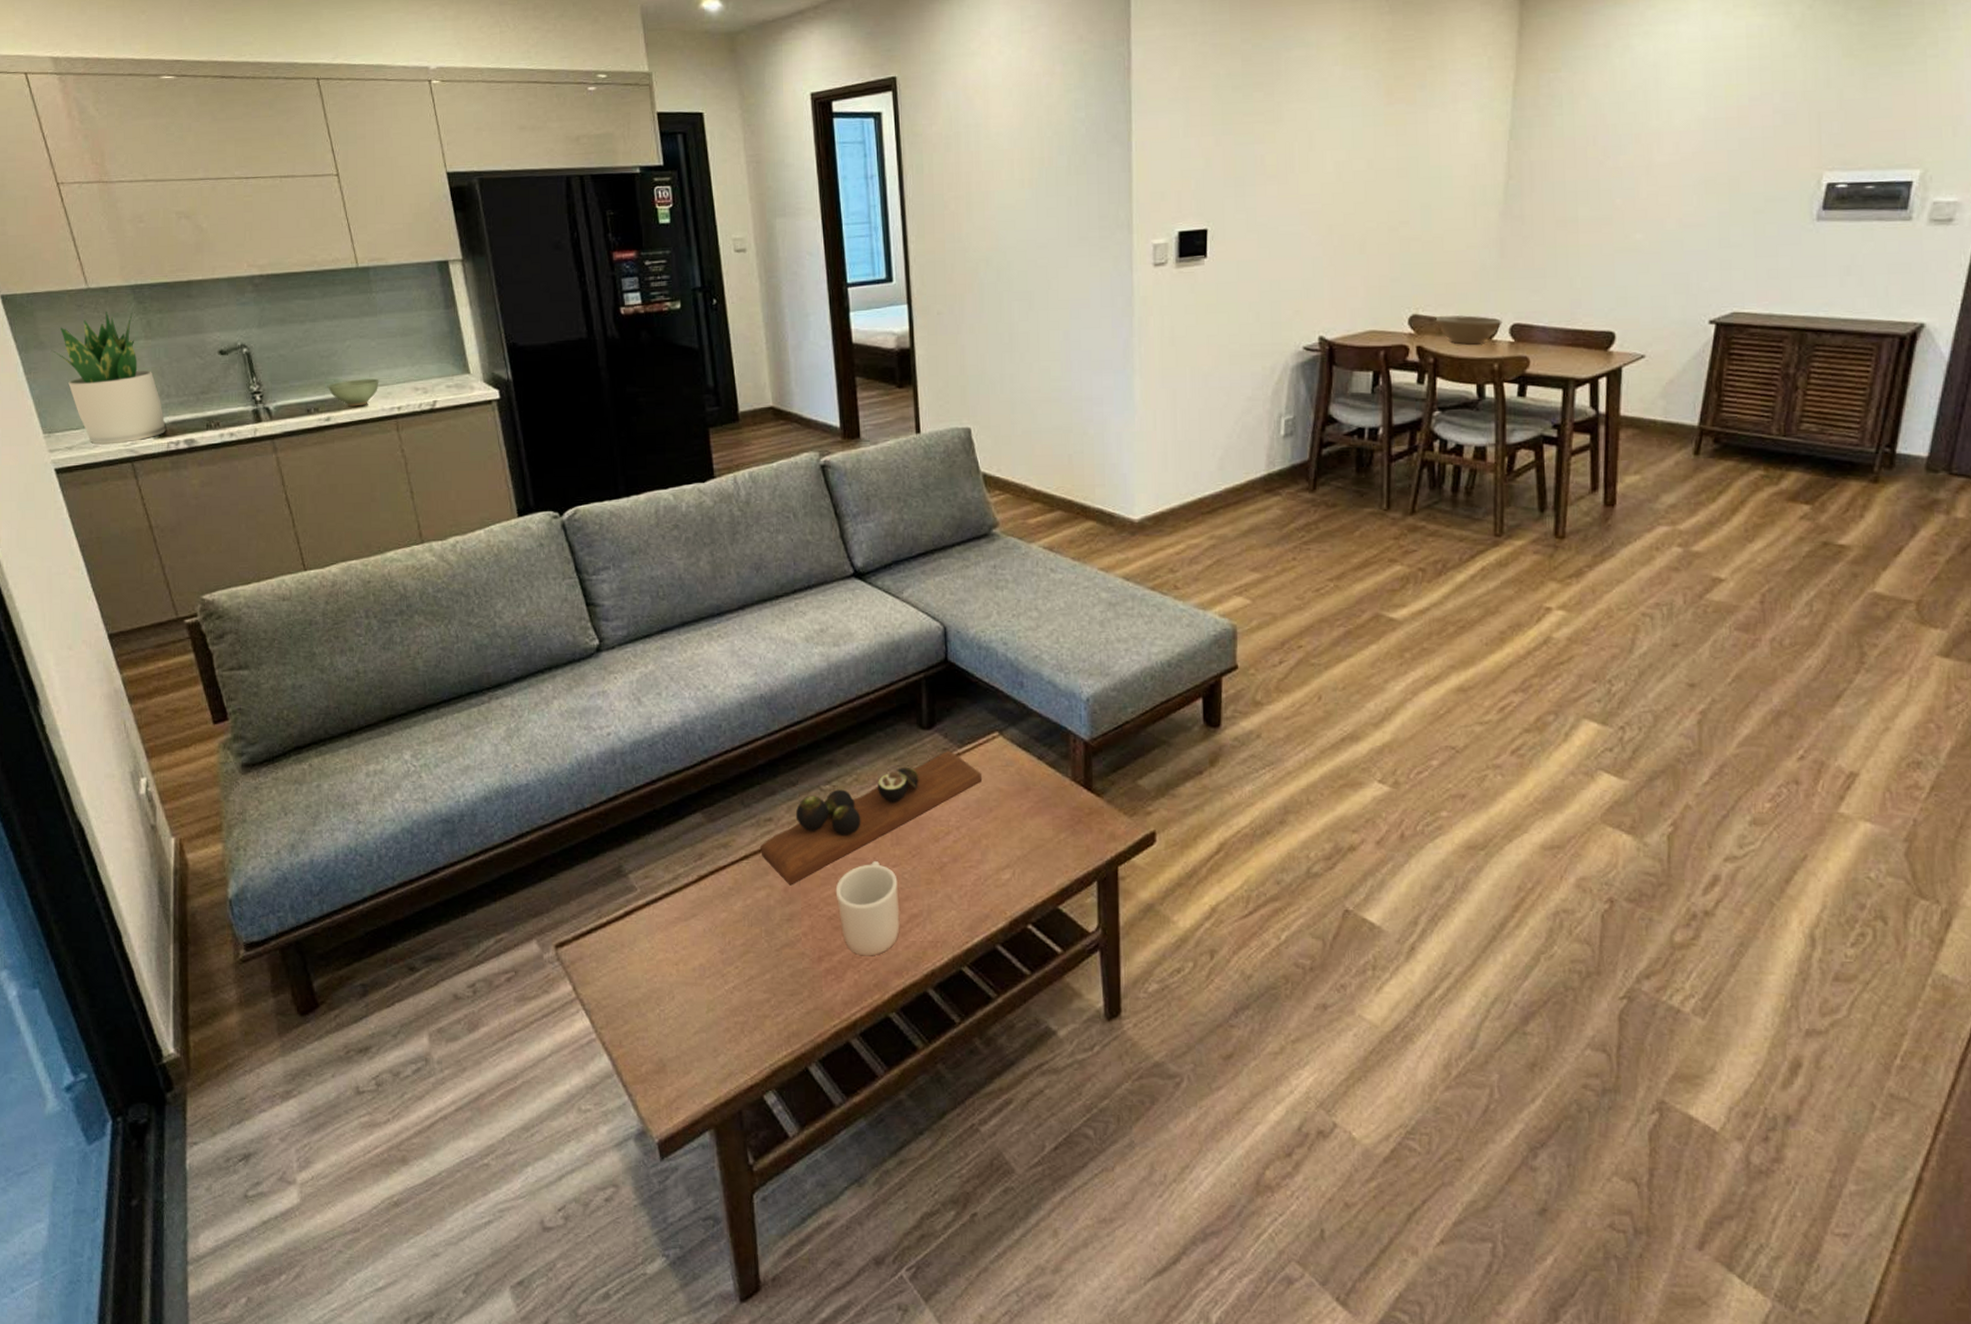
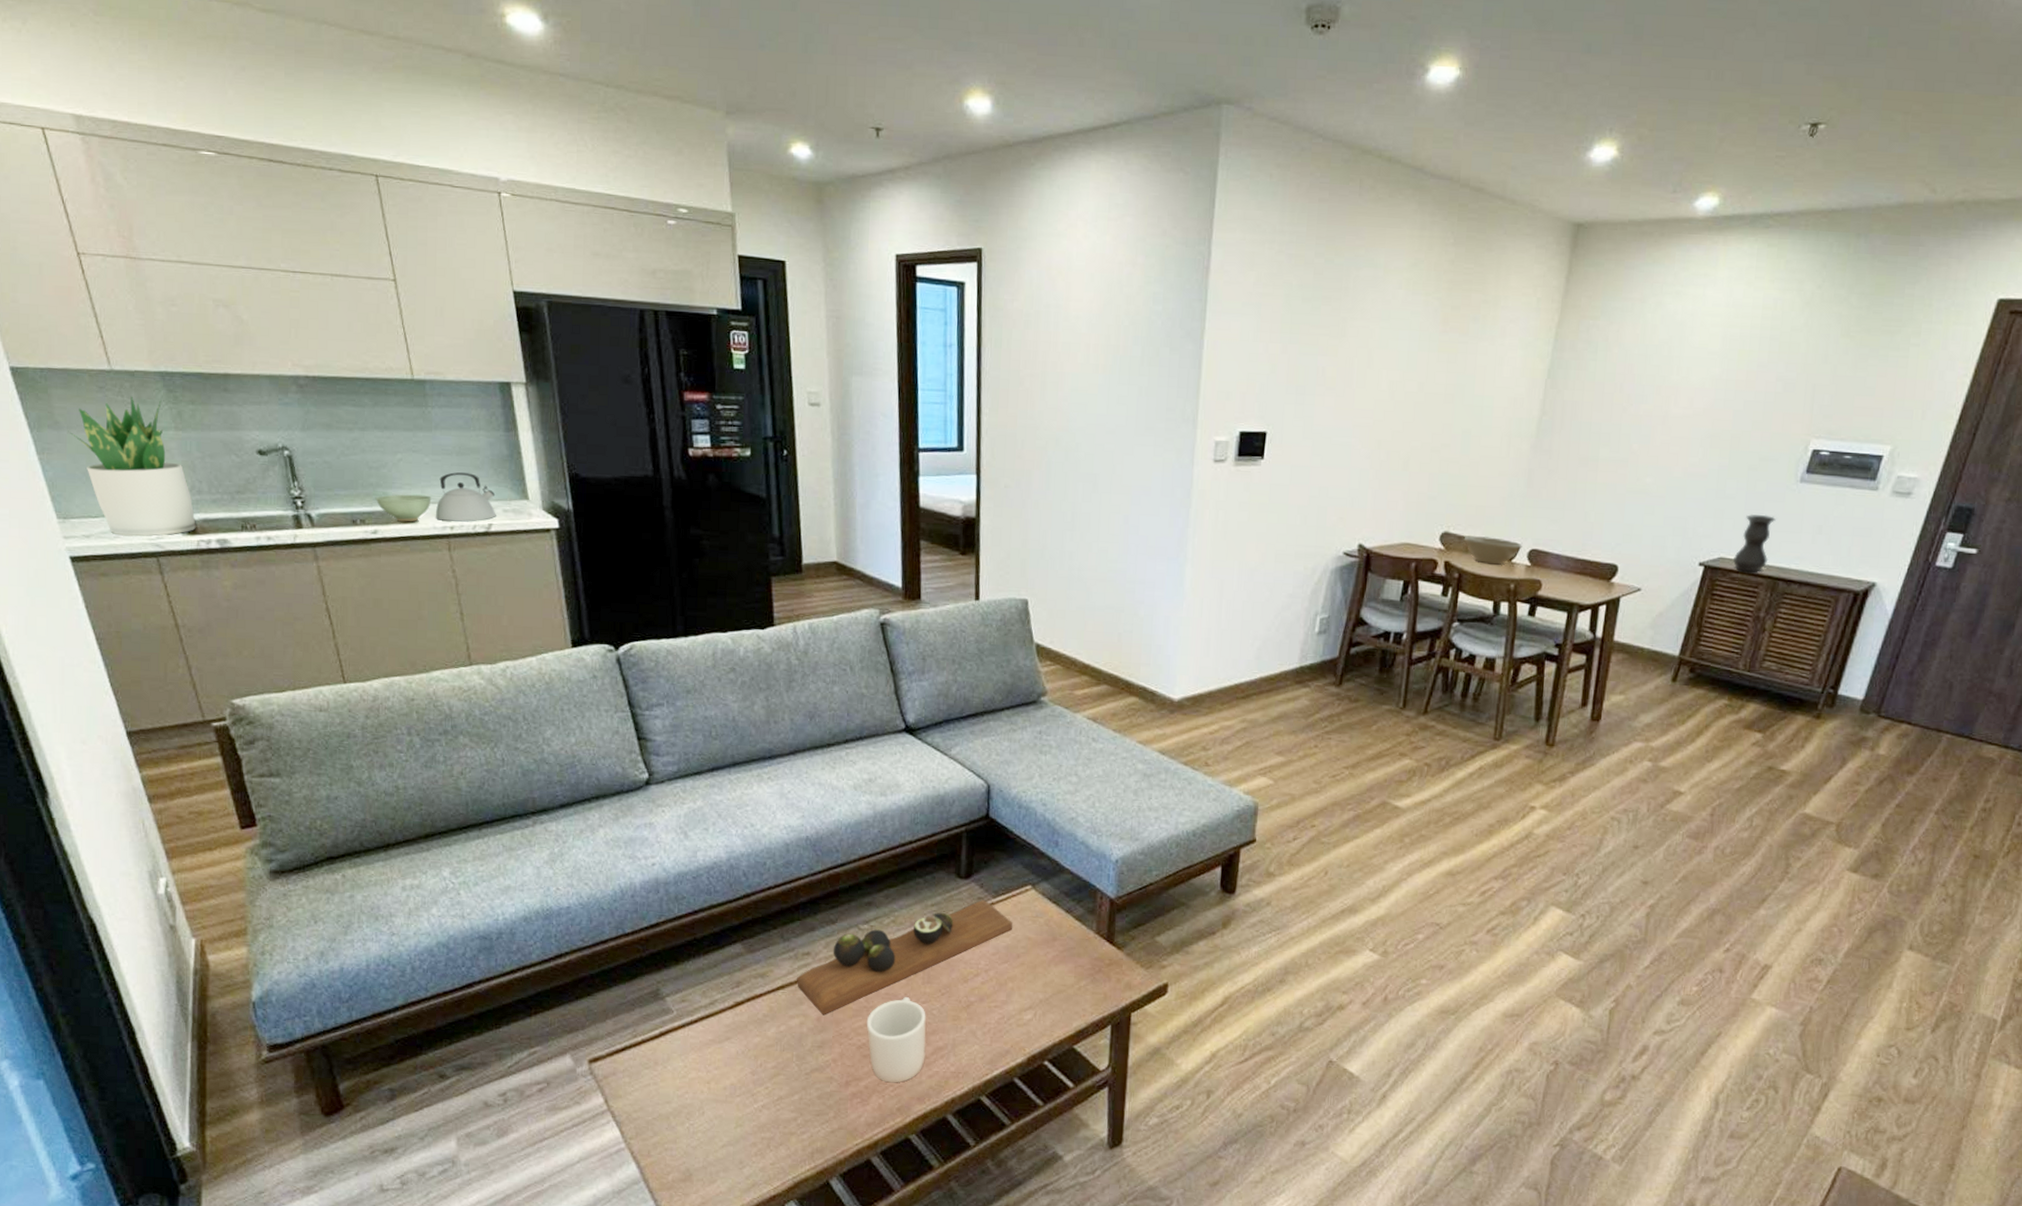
kettle: none [384,353,440,402] -> present [436,472,496,522]
vase: none [1748,260,1794,329] -> present [1732,514,1776,576]

